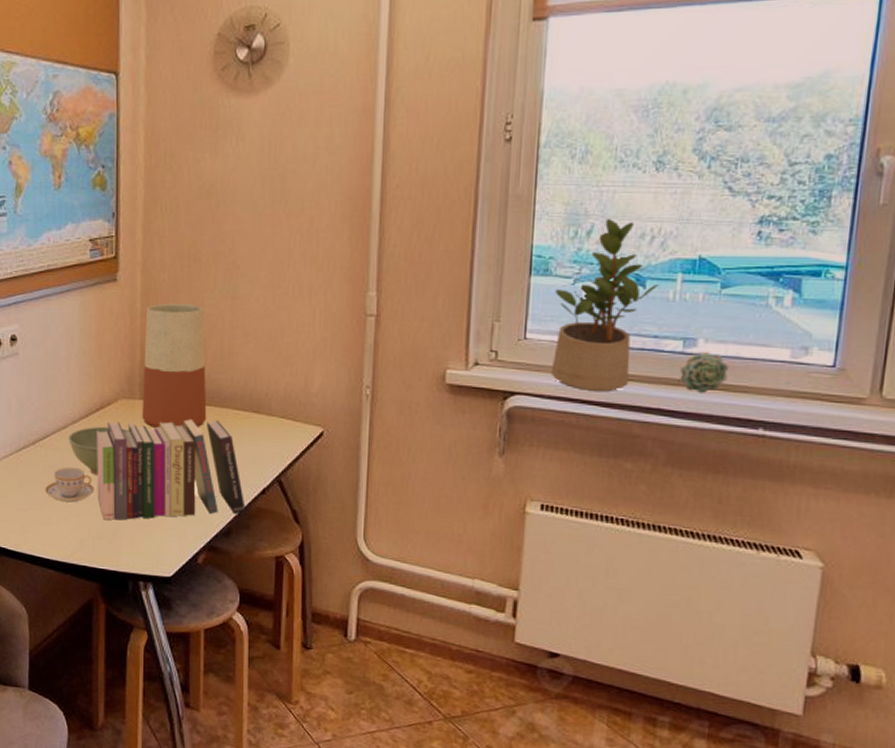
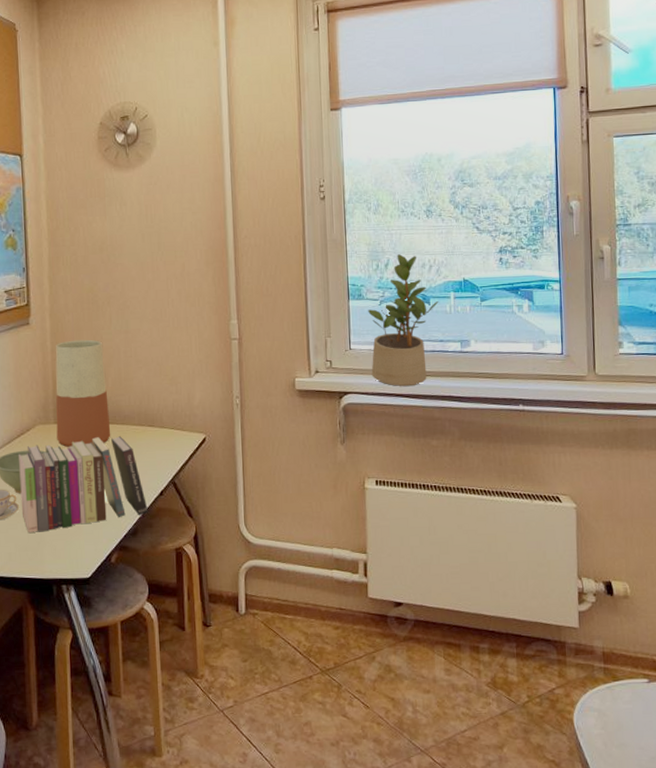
succulent plant: present [678,351,730,395] -> none [460,349,494,382]

